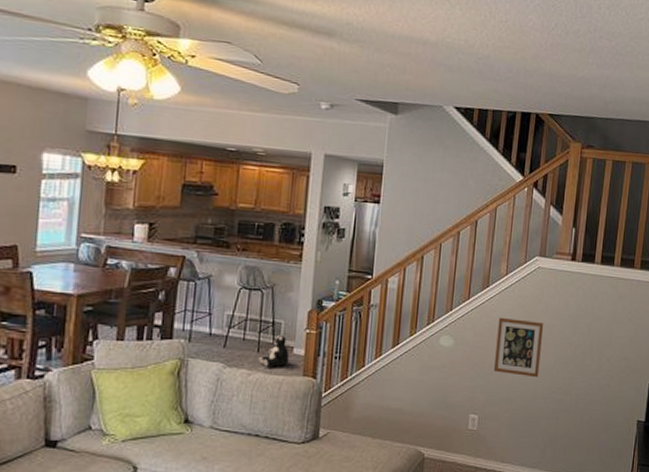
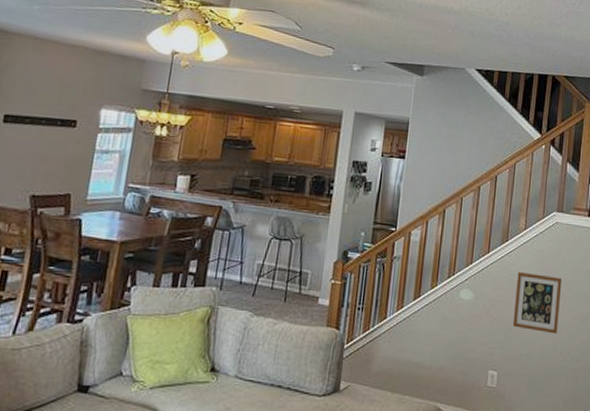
plush toy: present [258,334,290,367] -> none [285,284,315,317]

